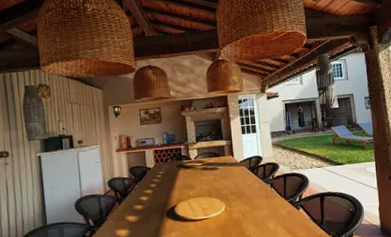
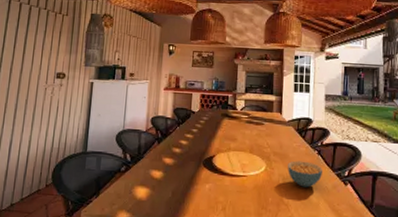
cereal bowl: none [245,195,277,219] -> present [288,160,322,188]

